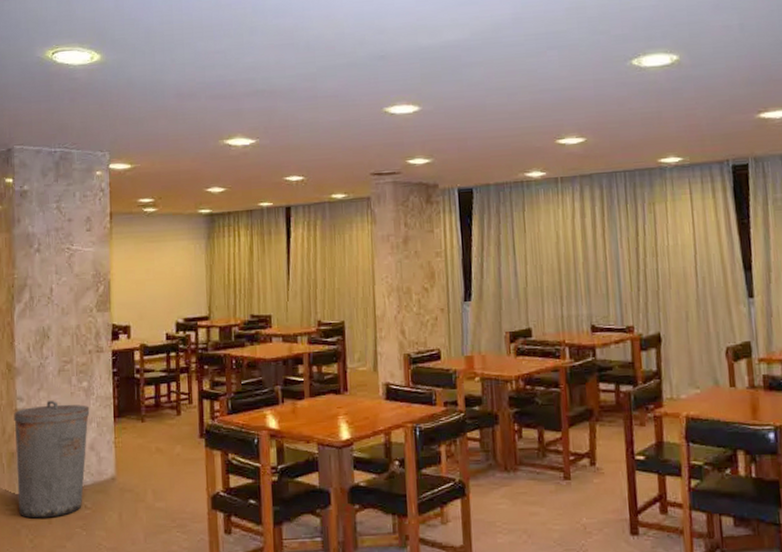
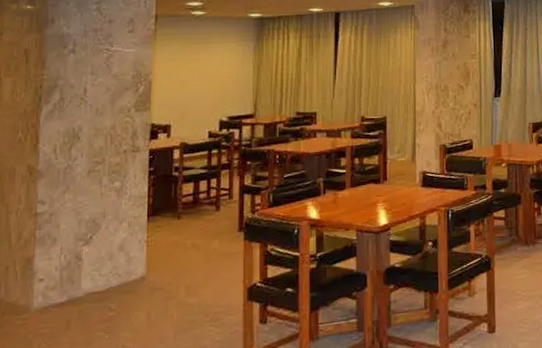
trash can: present [14,401,90,519] -> none [32,202,121,326]

